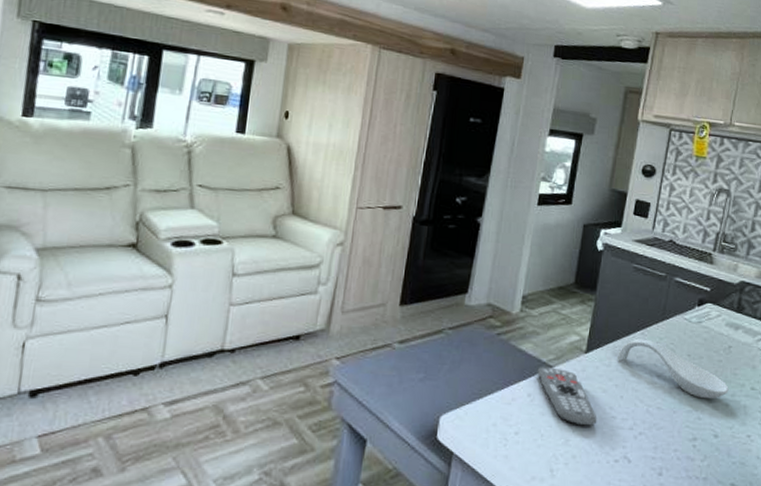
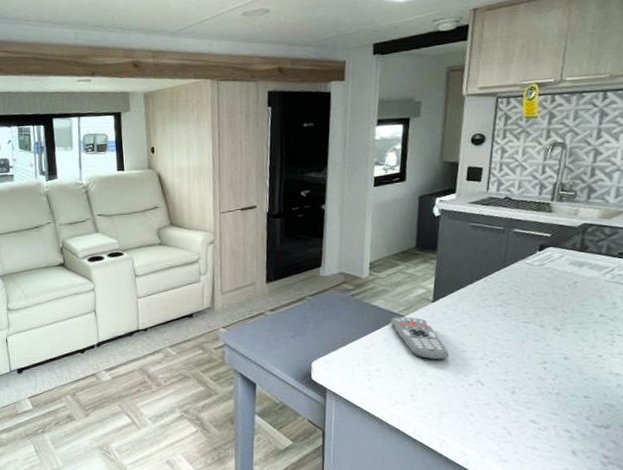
spoon rest: present [617,338,729,399] -> none [462,284,577,329]

